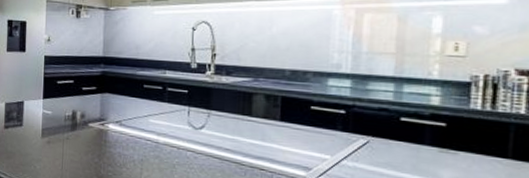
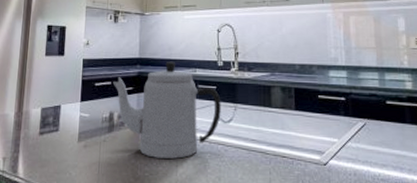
teapot: none [75,62,193,162] -> present [113,62,221,159]

